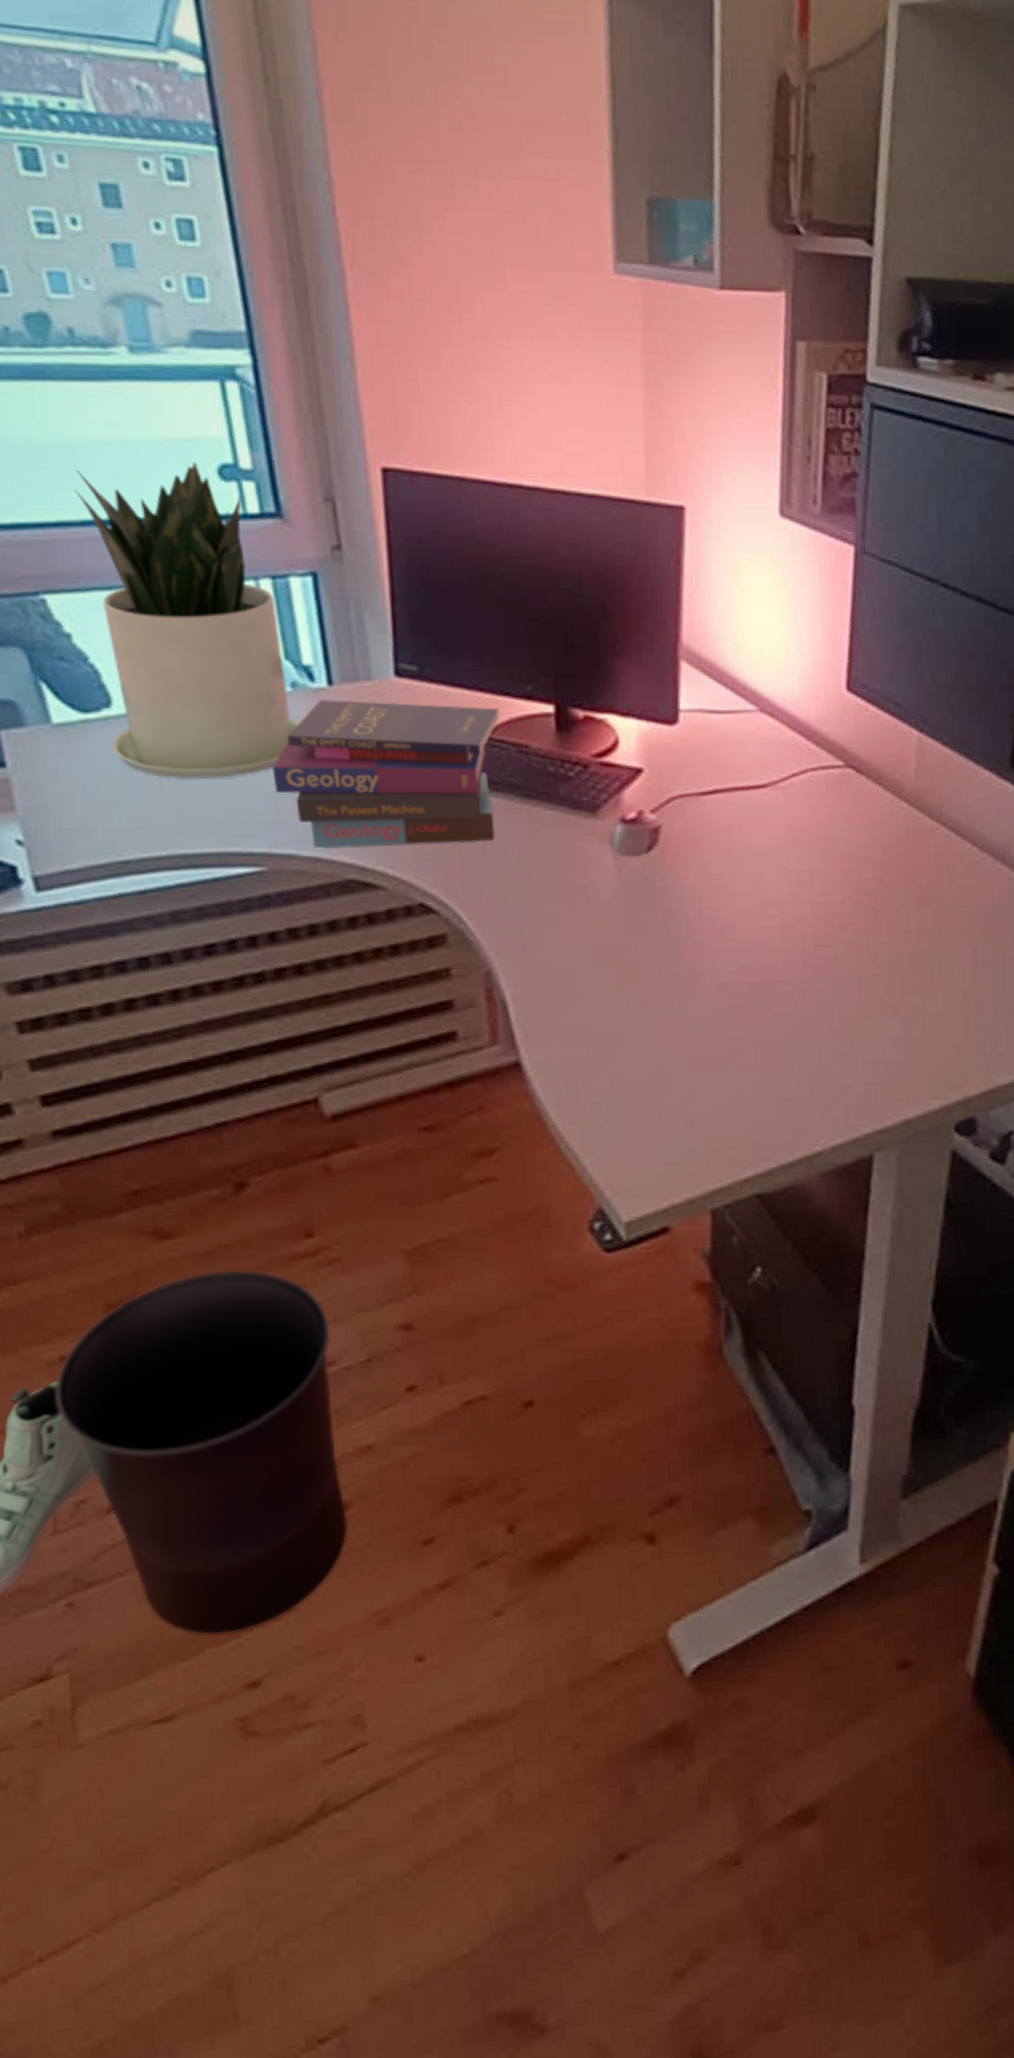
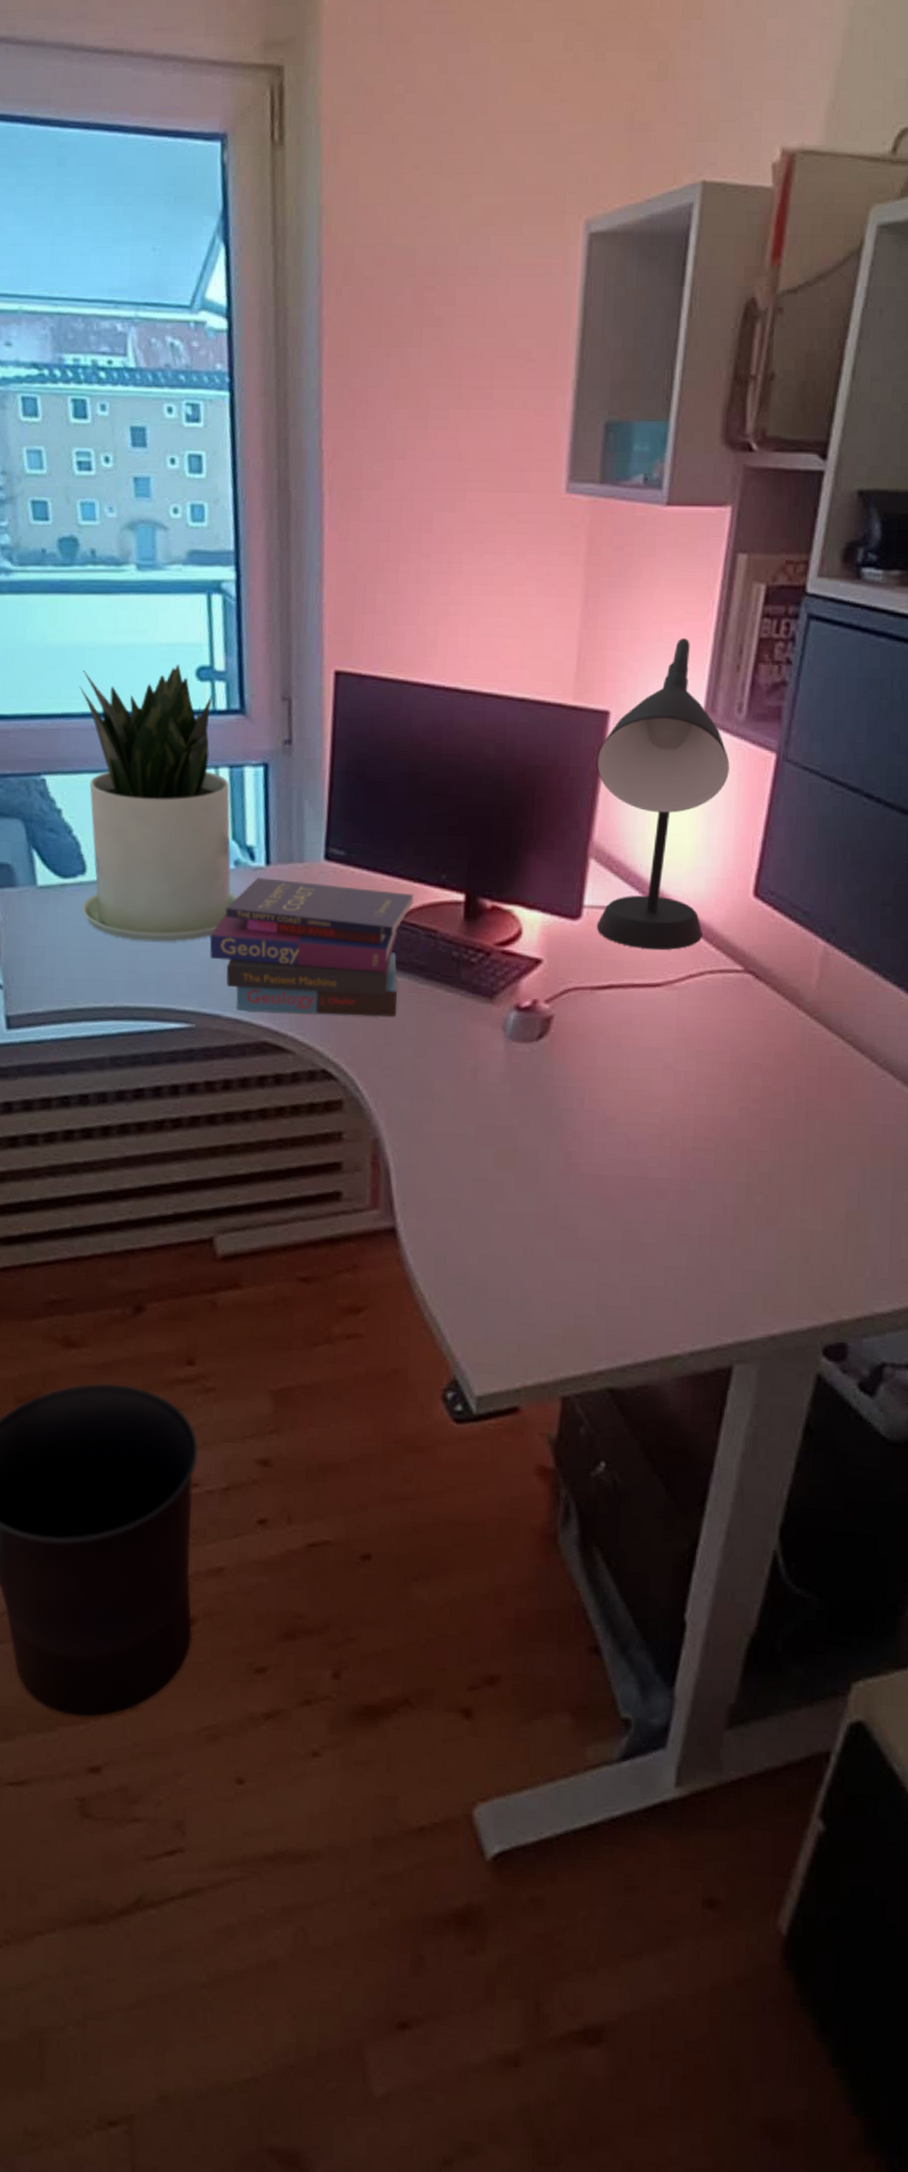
desk lamp: none [676,429,811,750] -> present [596,638,730,950]

